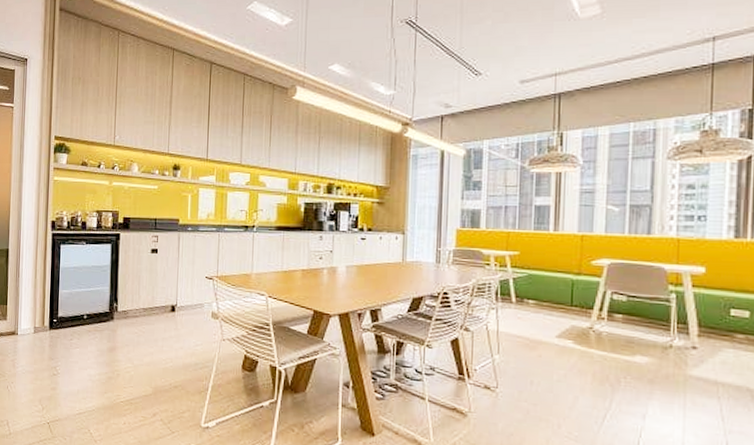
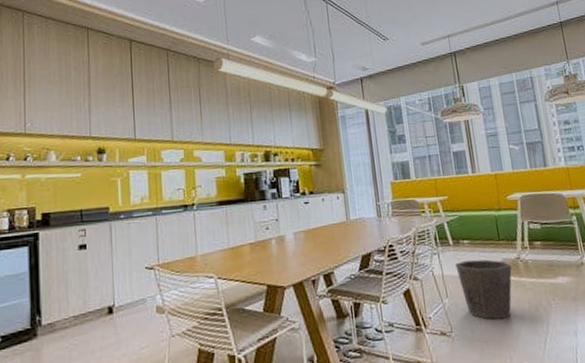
waste bin: none [514,320,581,386] -> present [455,259,512,320]

